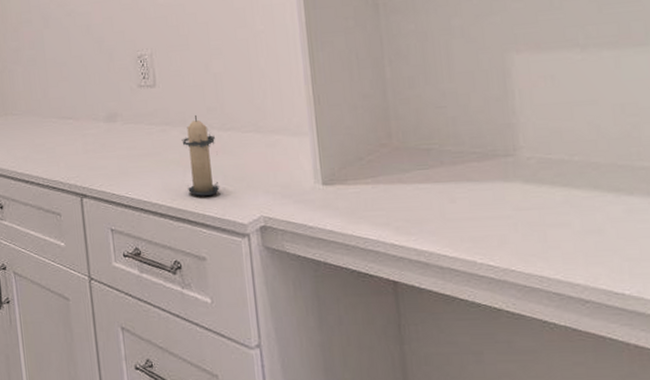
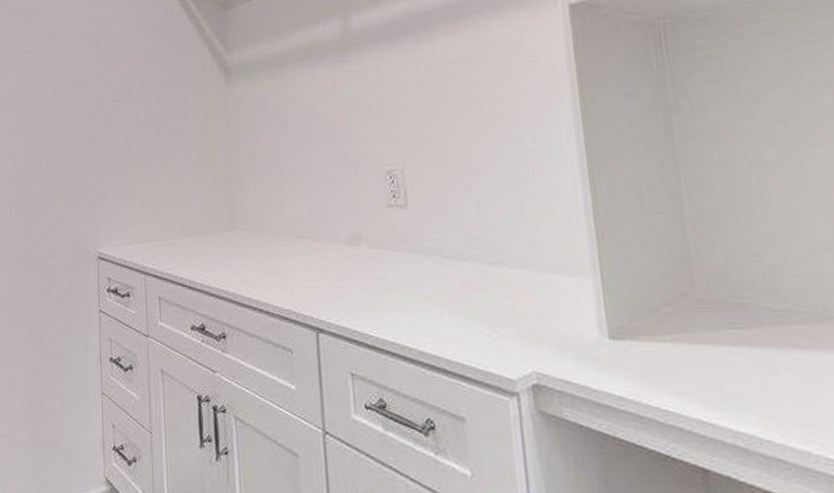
candle: present [181,114,220,196] -> none [437,243,483,341]

